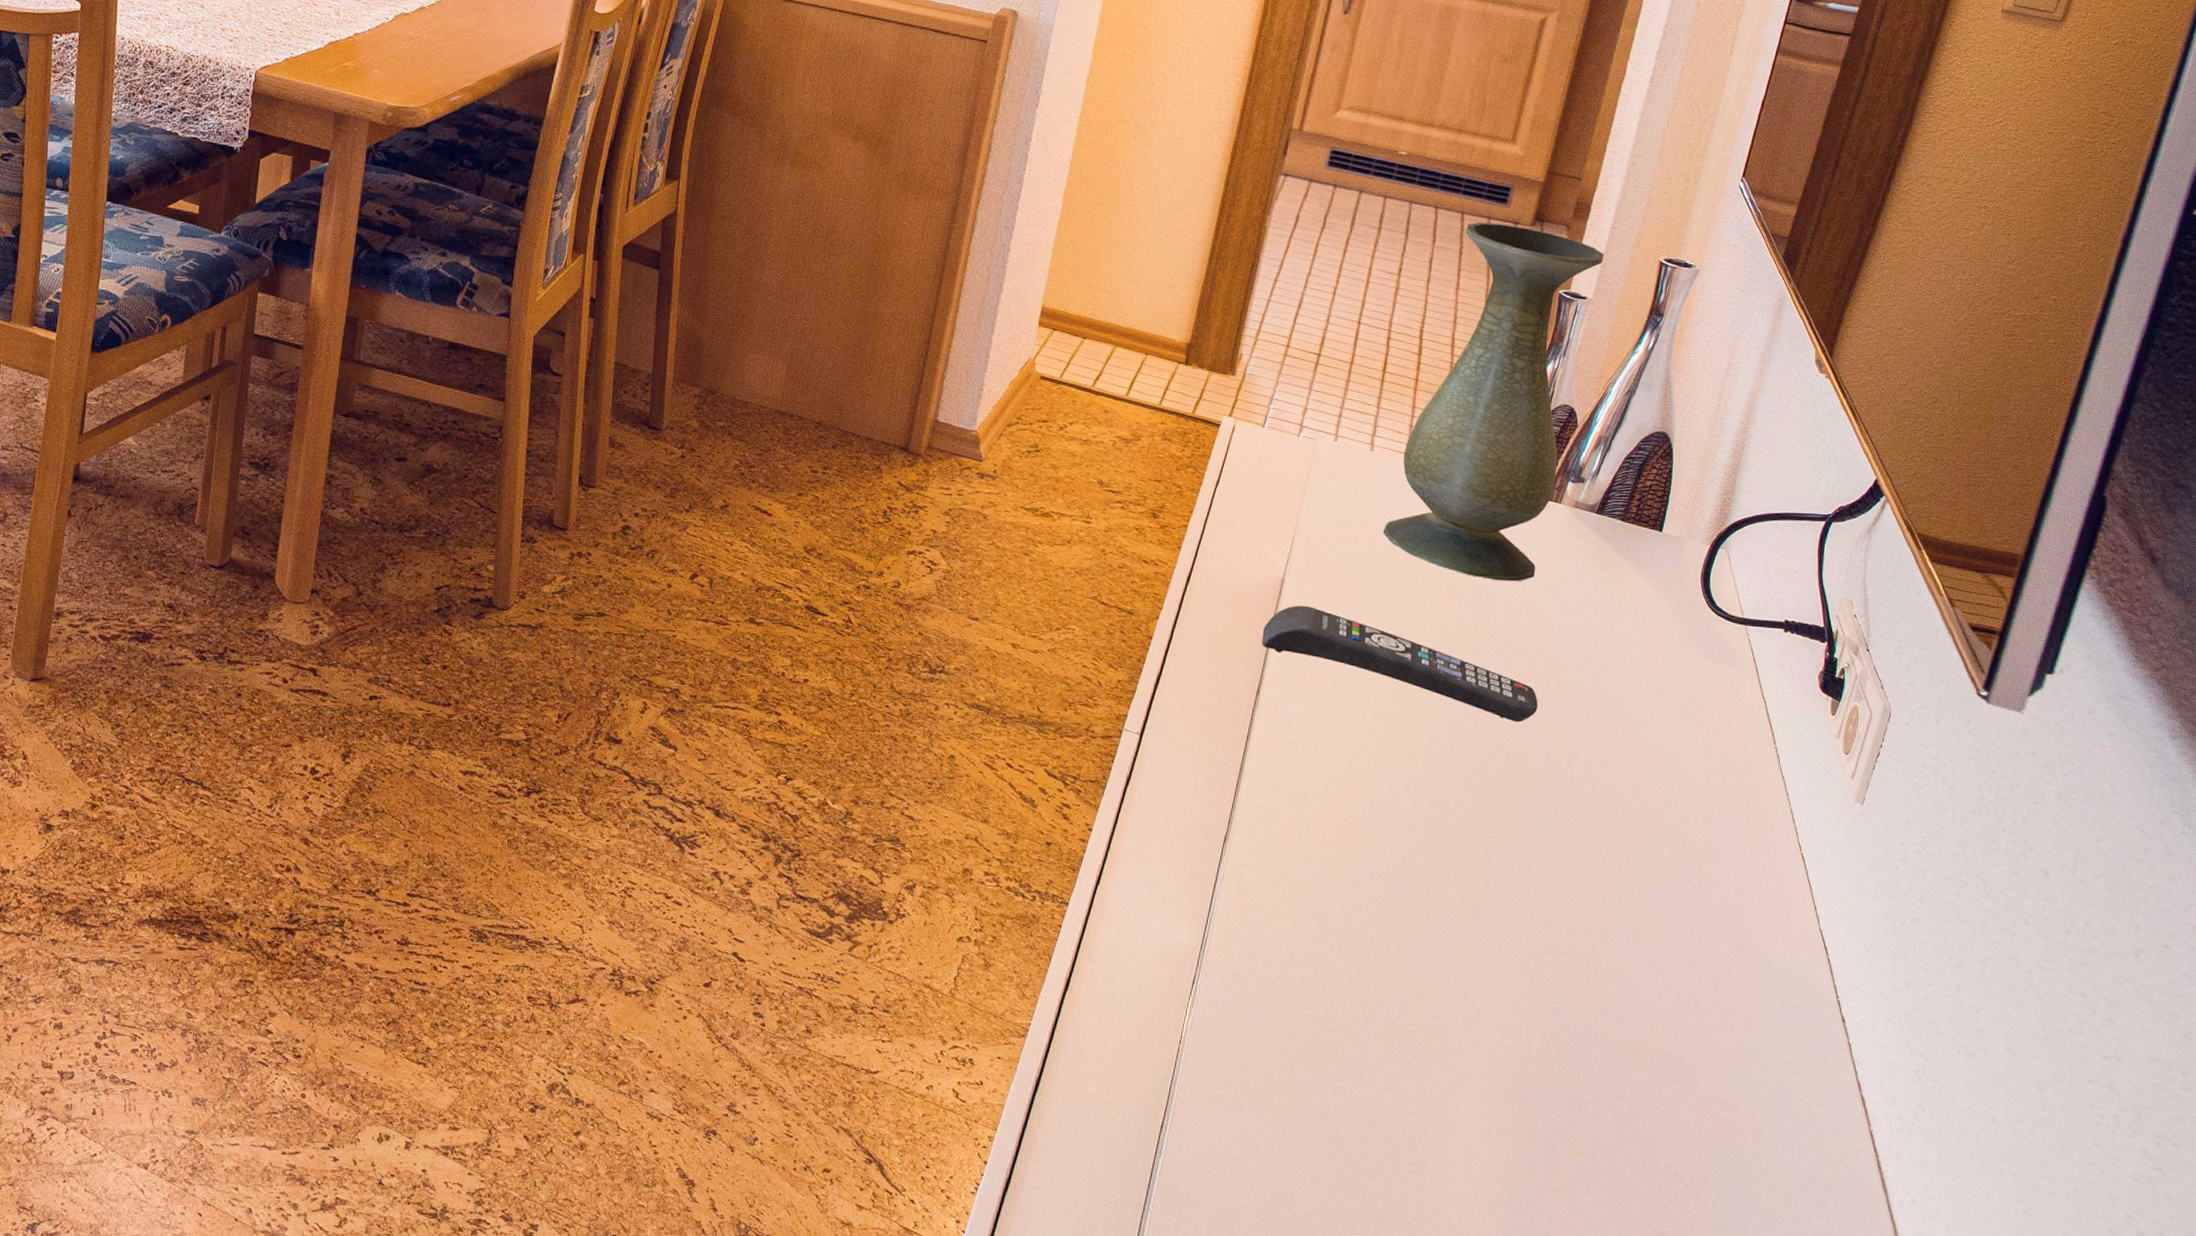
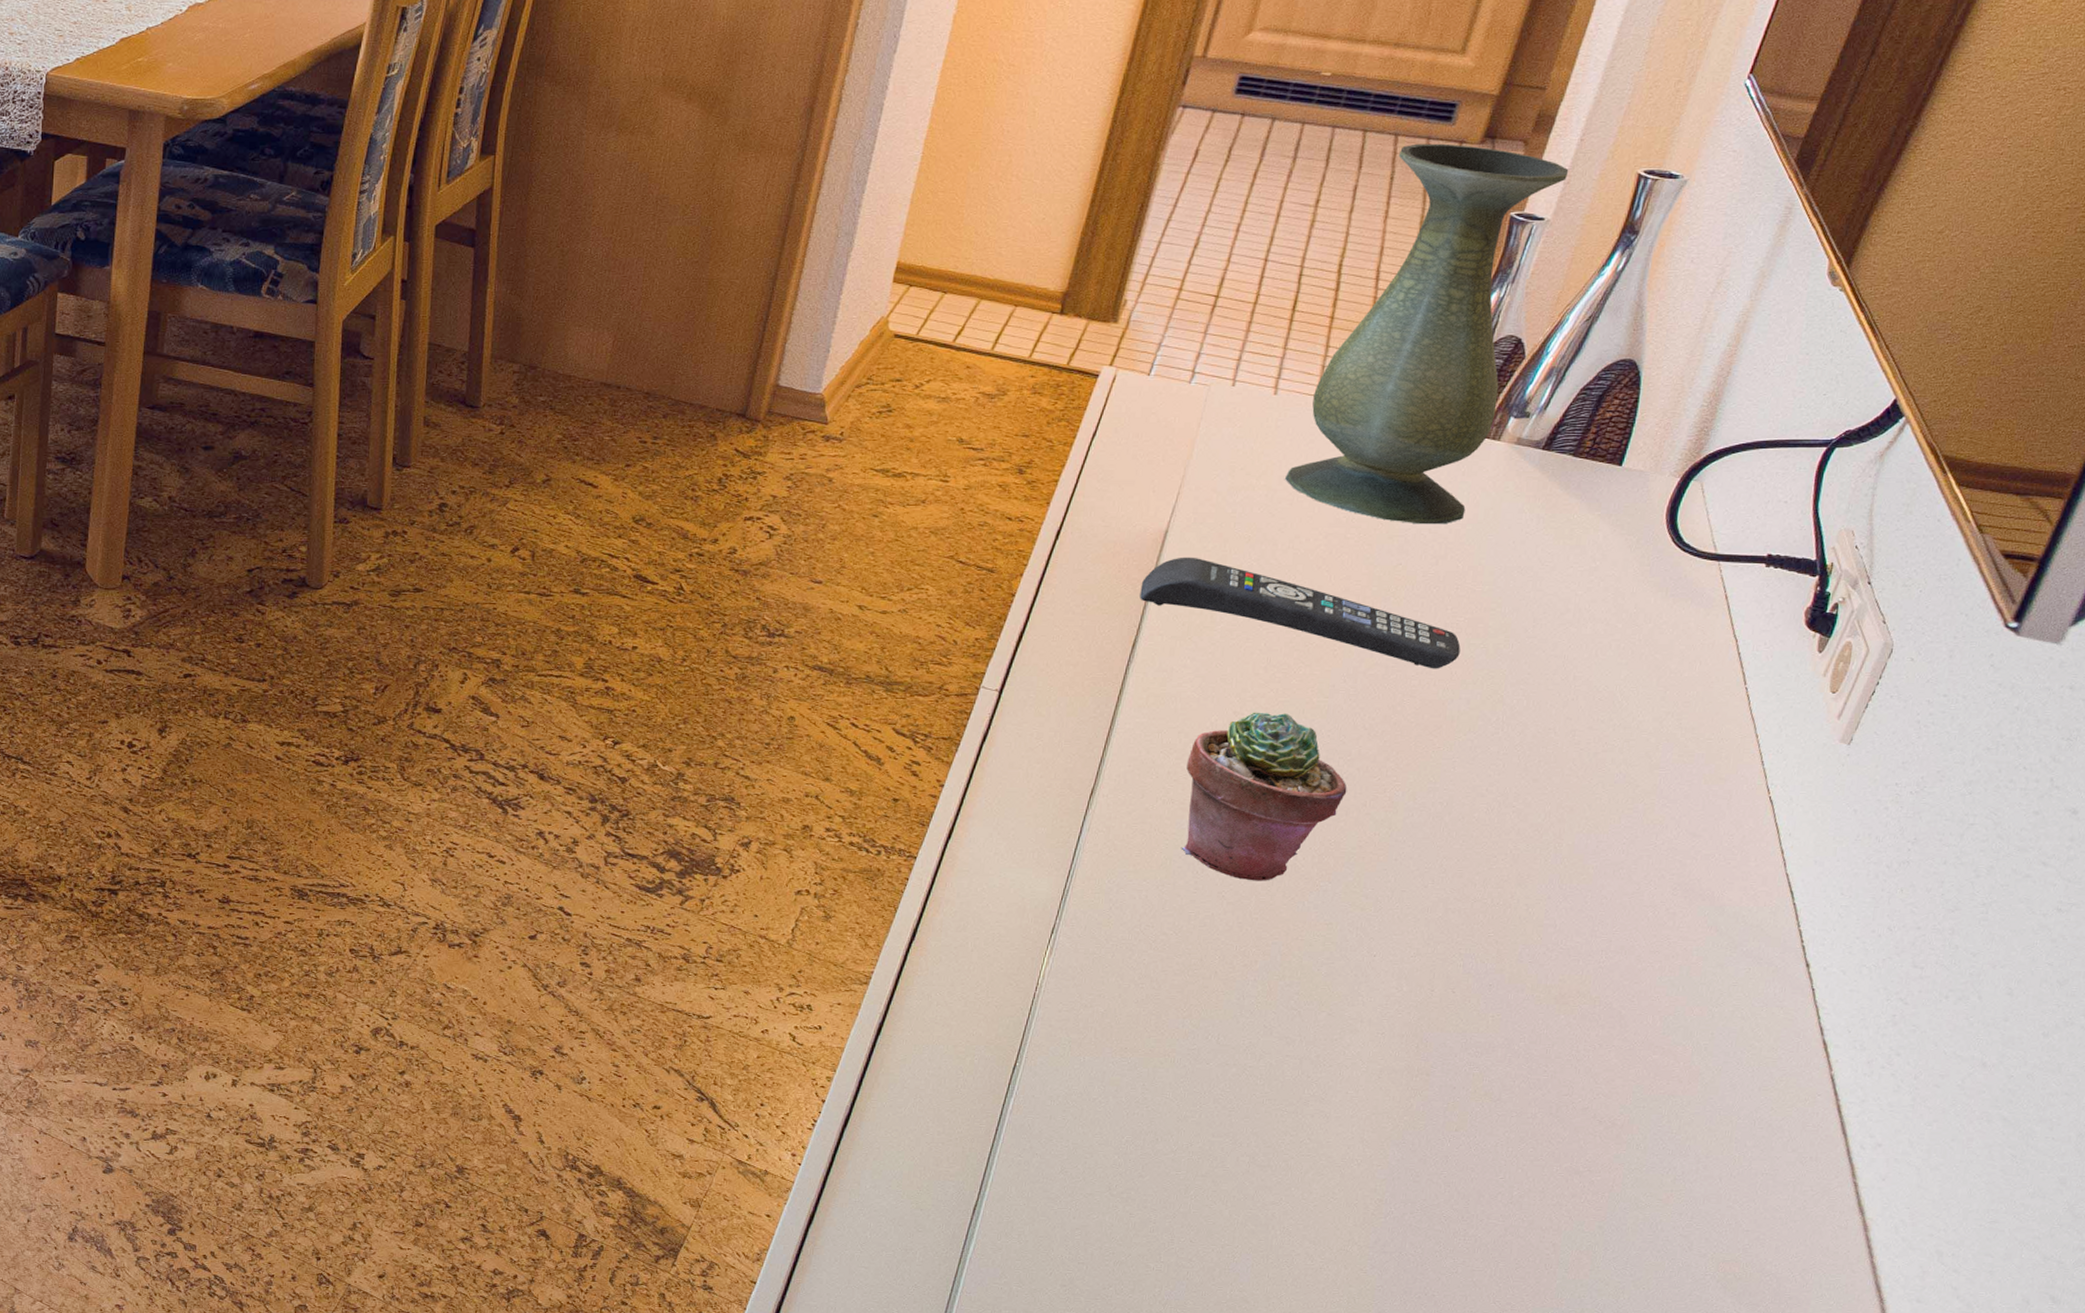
potted succulent: none [1305,761,1448,932] -> present [1181,712,1347,881]

